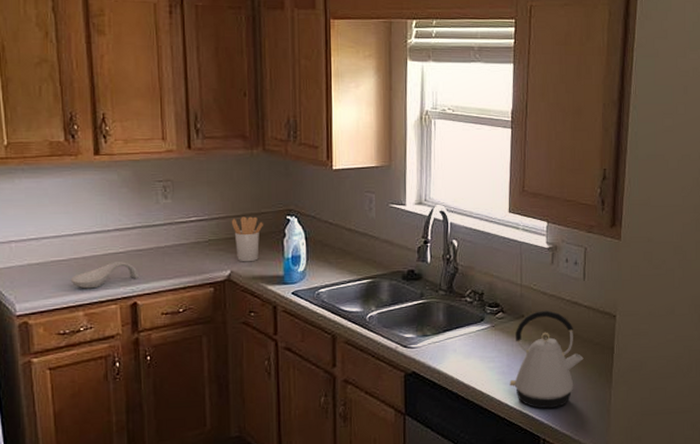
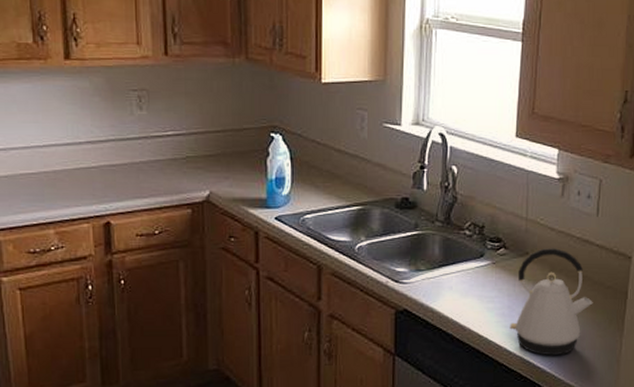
spoon rest: present [70,262,139,289] -> none [40,177,112,205]
utensil holder: present [231,216,263,262] -> none [210,132,245,183]

